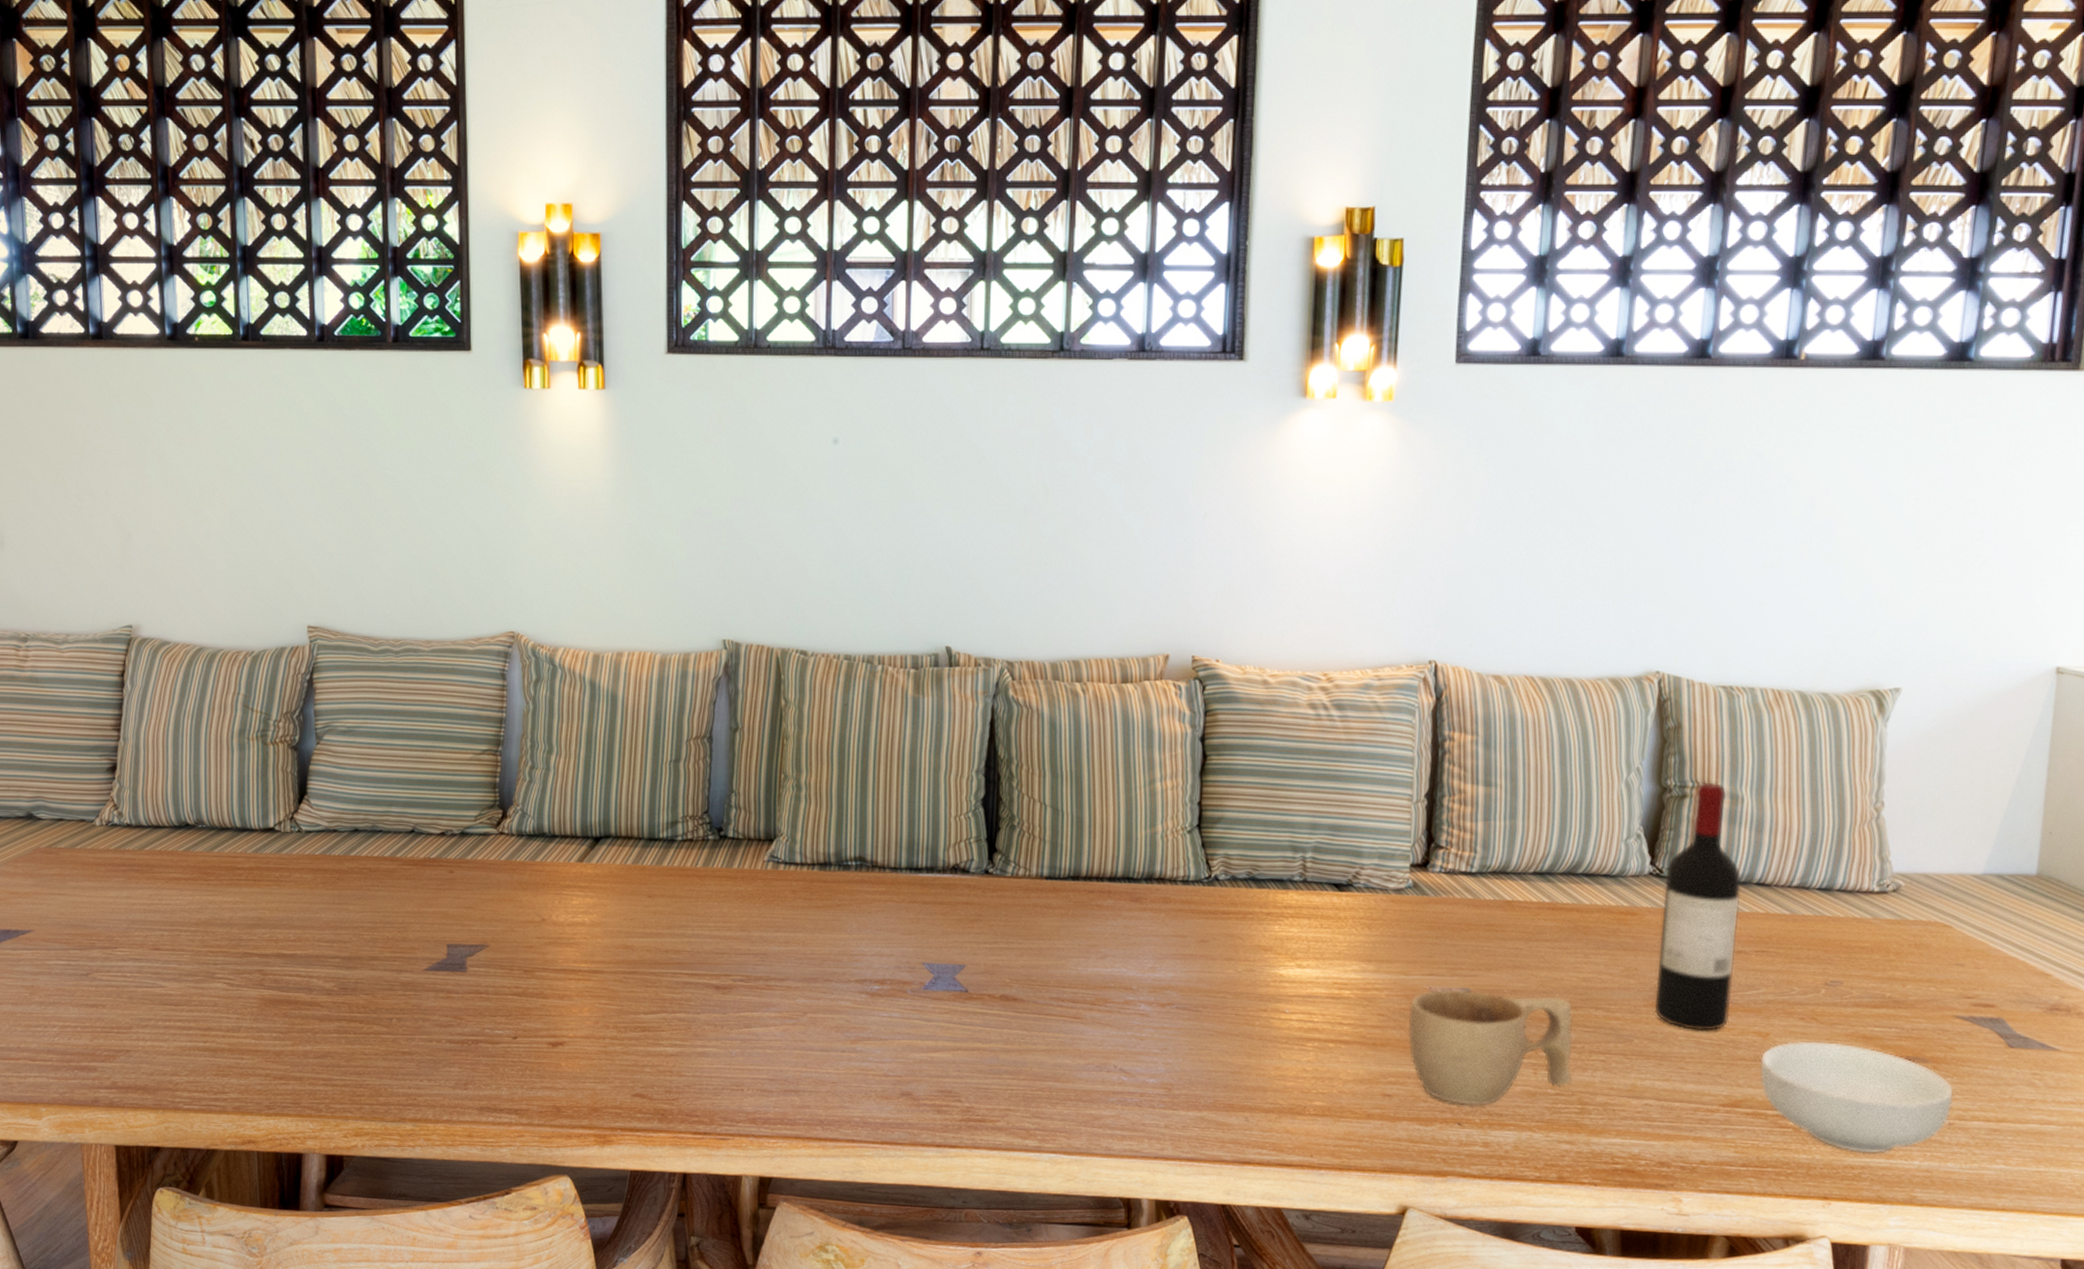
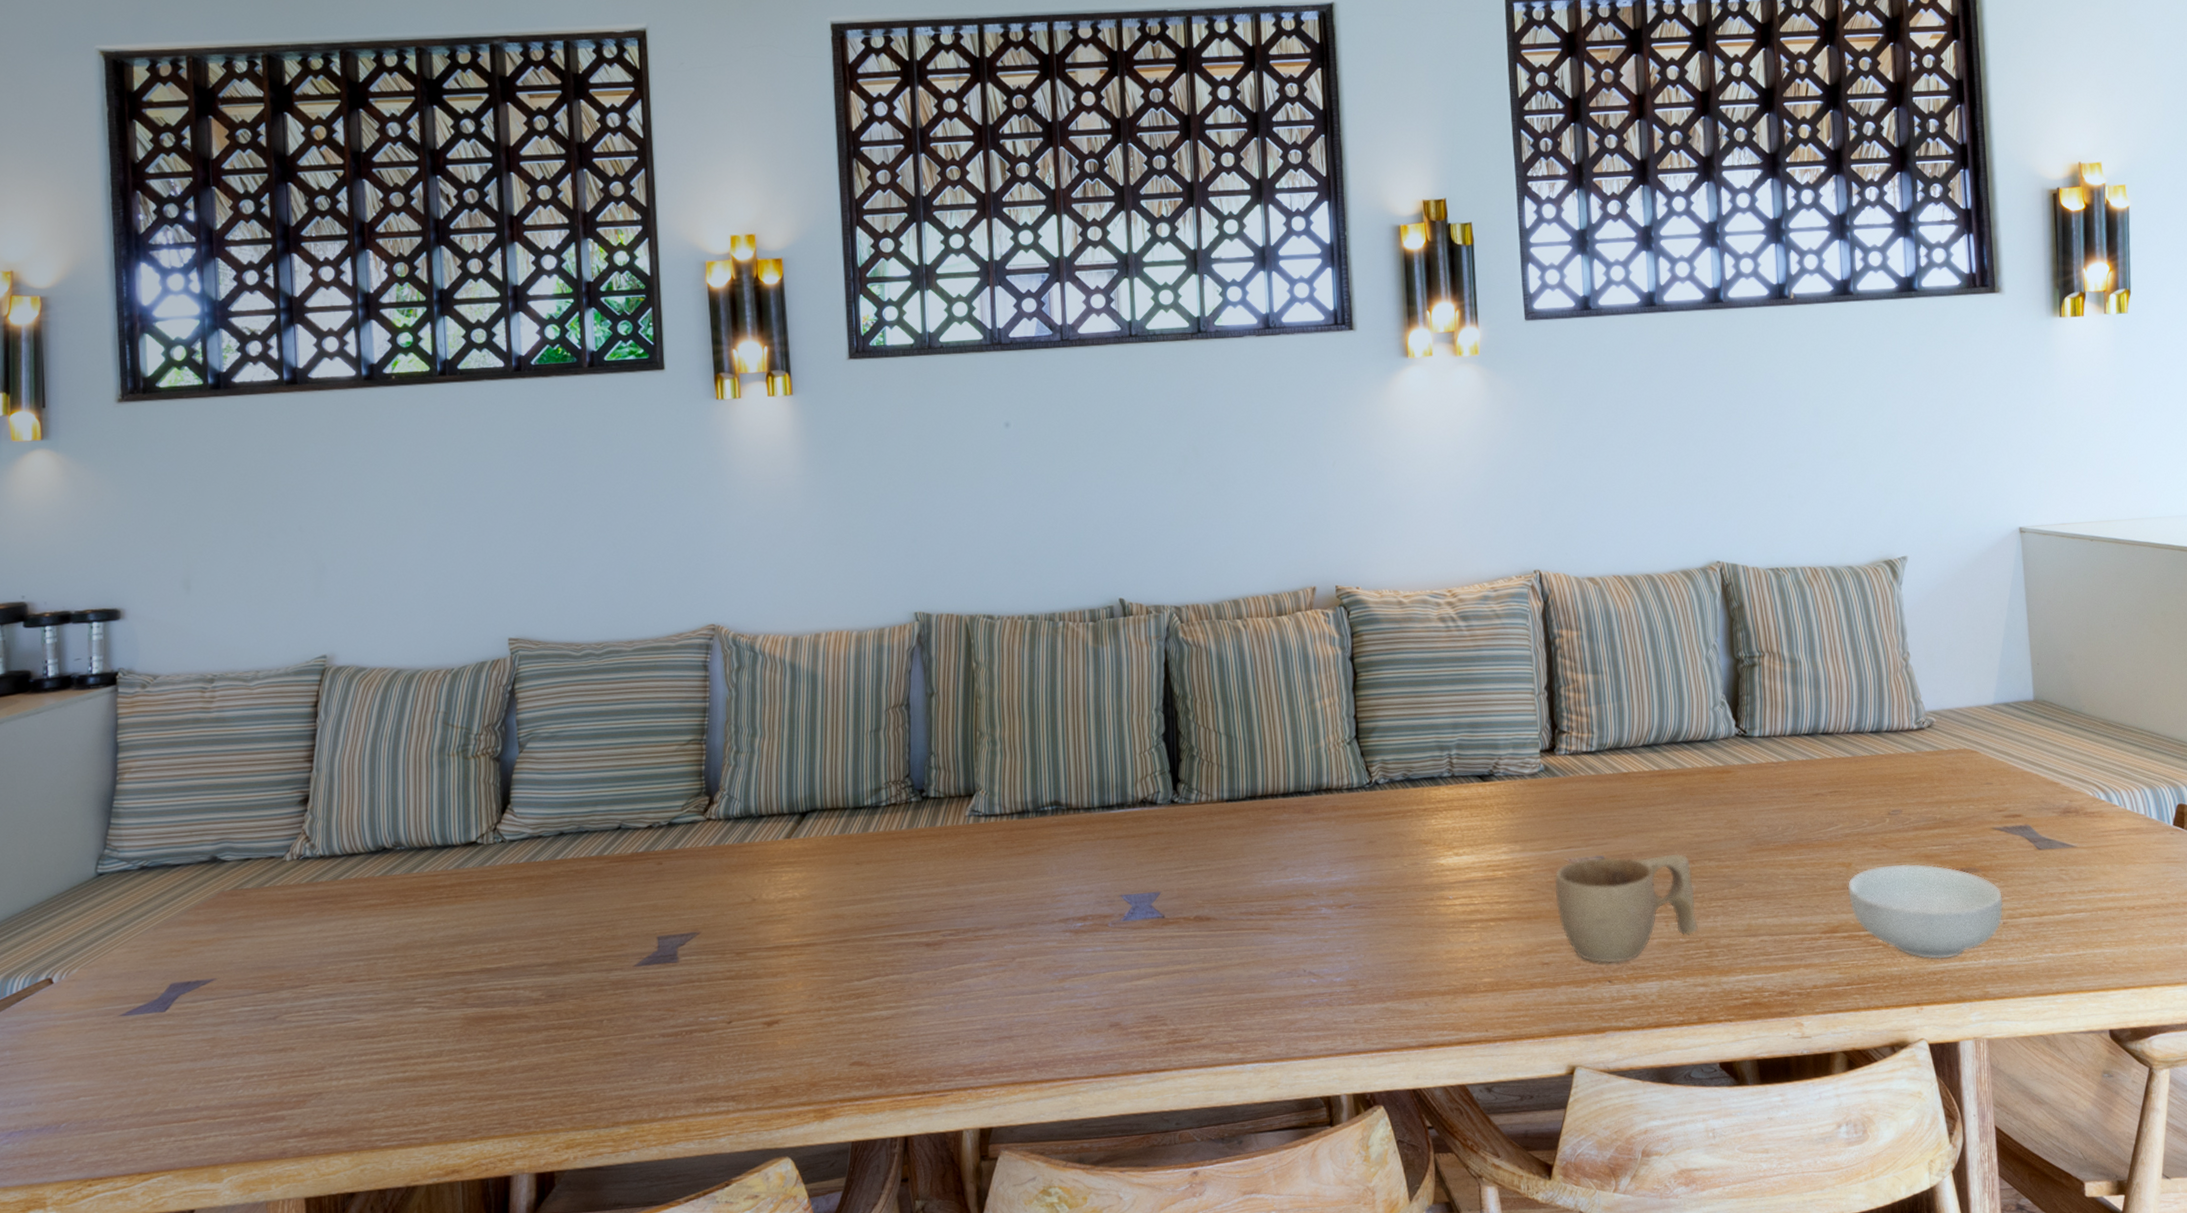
wine bottle: present [1654,782,1742,1032] -> none [1749,650,1817,869]

